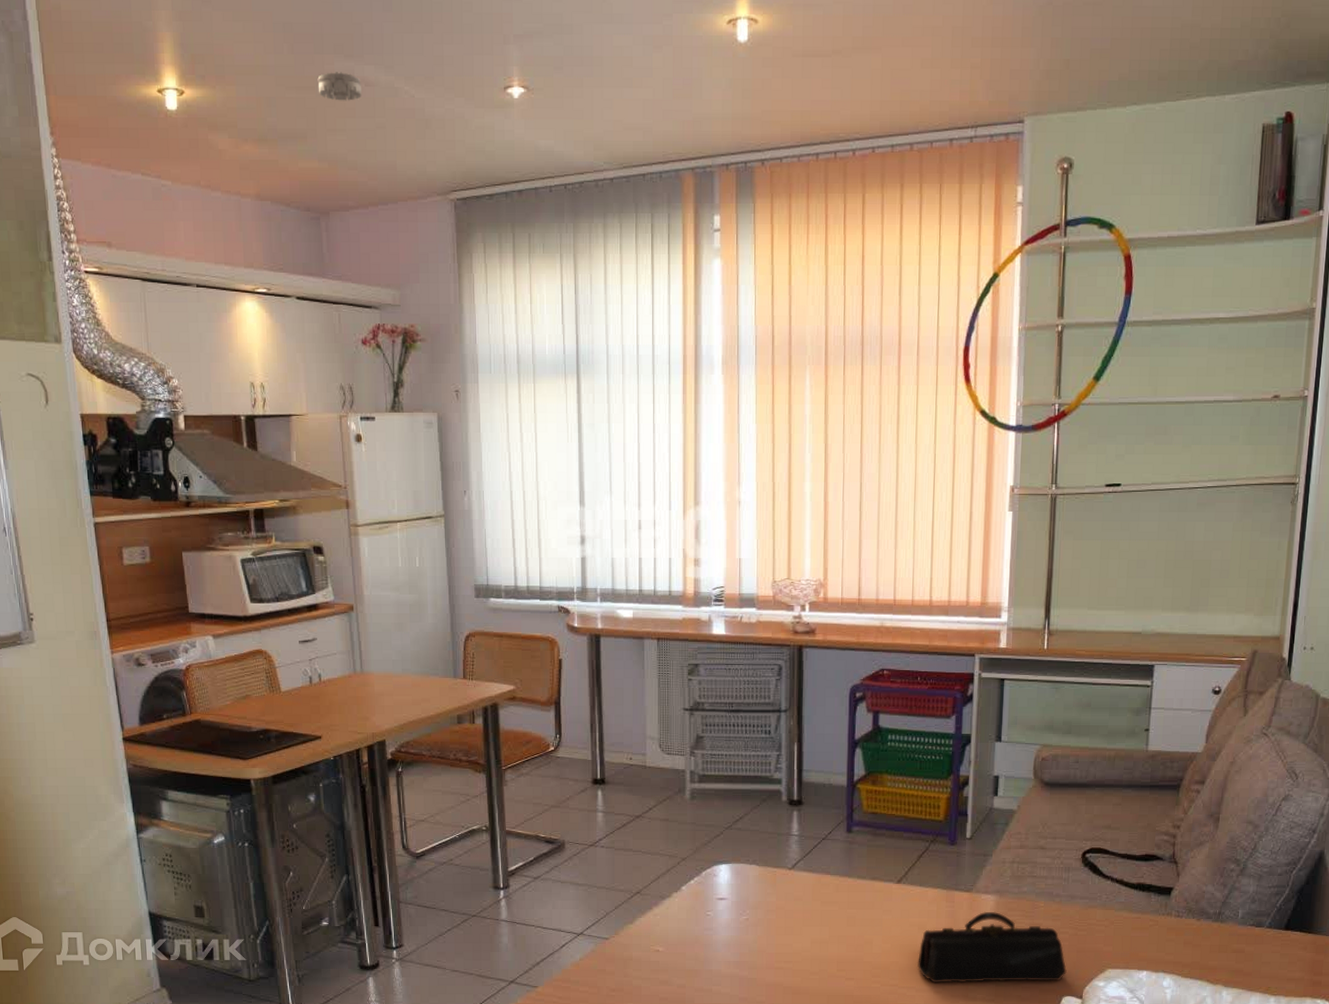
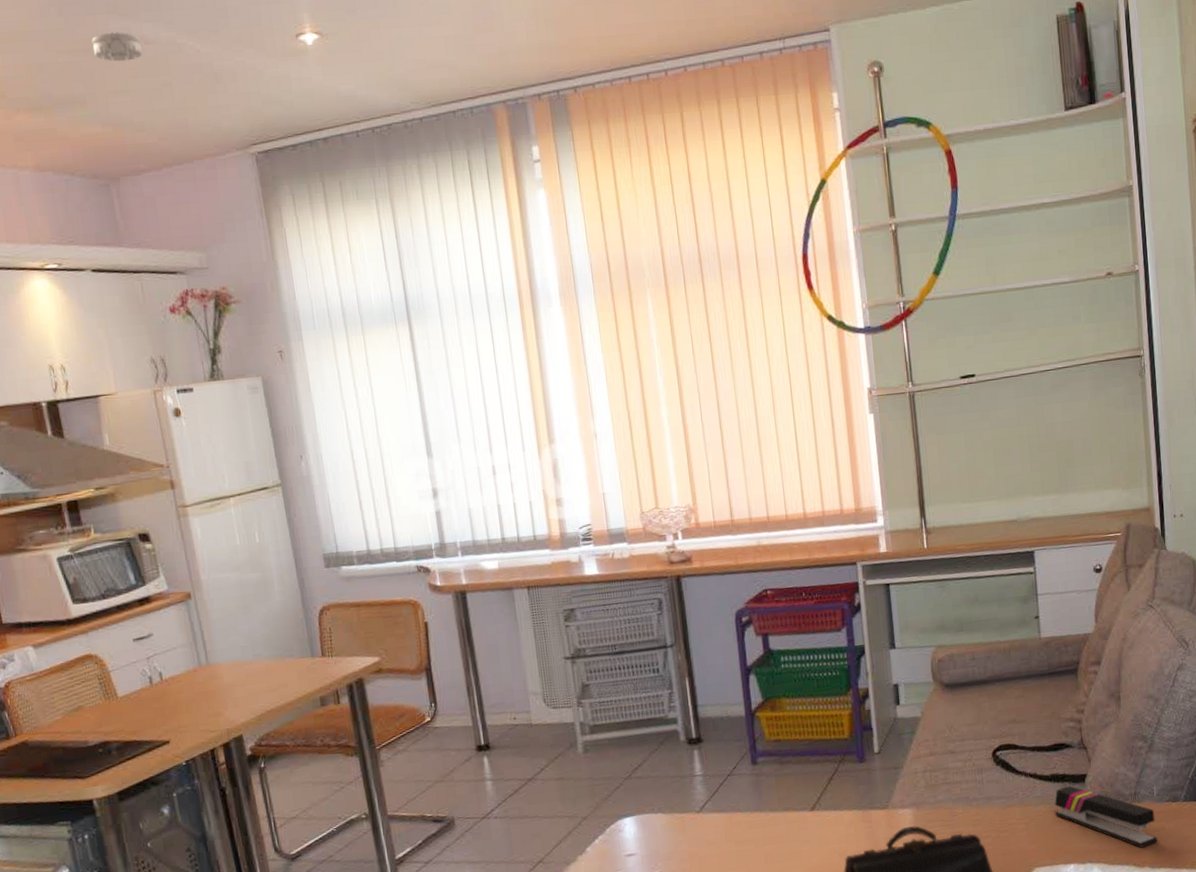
stapler: none [1135,896,1236,966] -> present [1054,785,1158,848]

